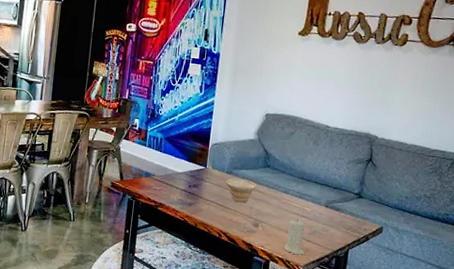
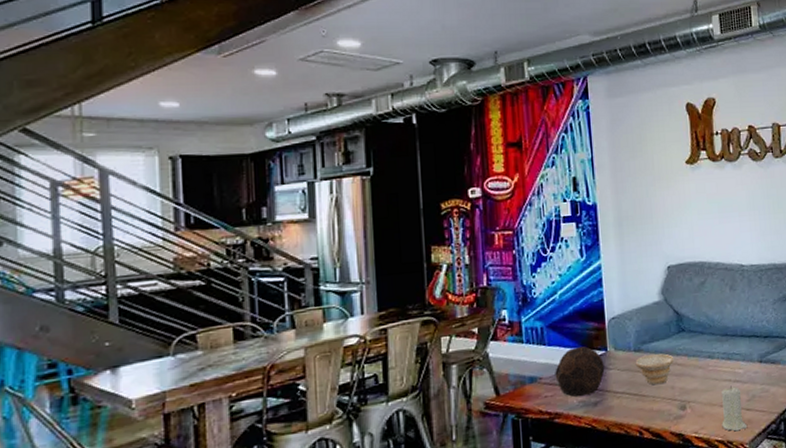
soccer ball: none [164,159,203,197] -> present [555,346,605,397]

